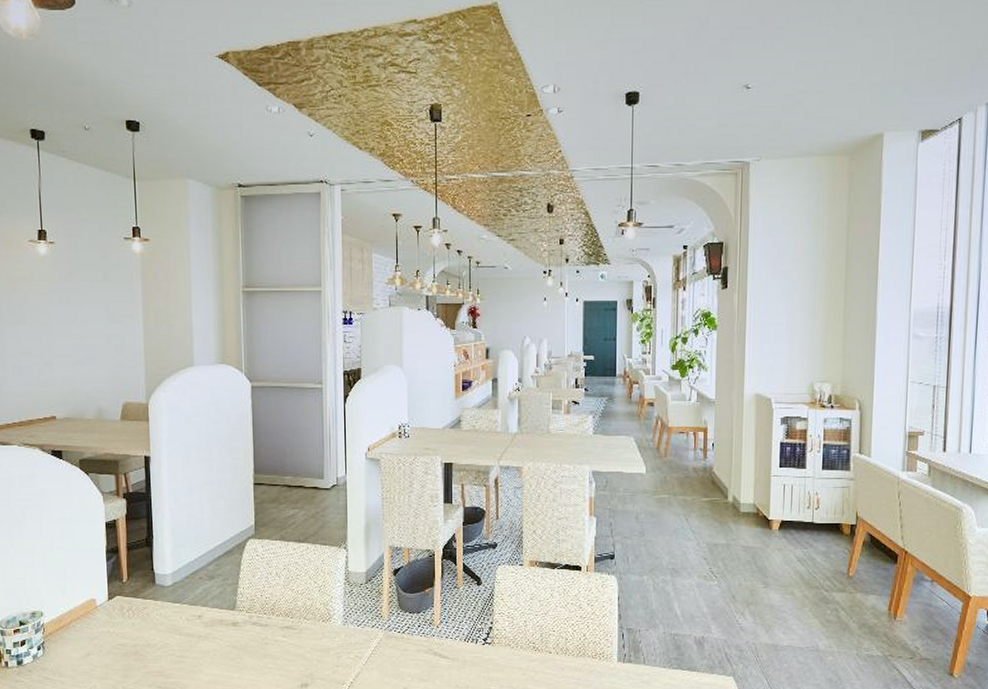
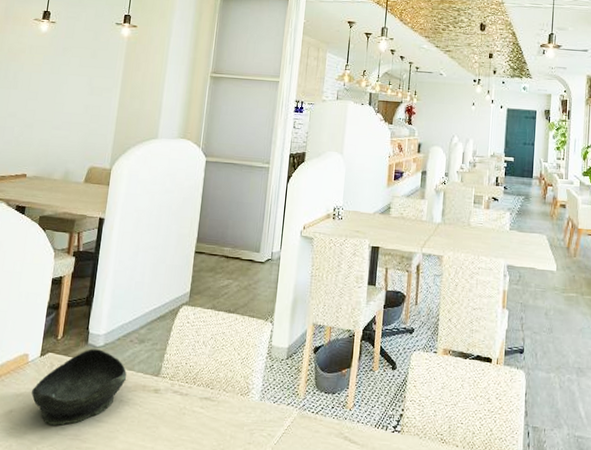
bowl: none [106,589,202,665] -> present [31,349,127,426]

